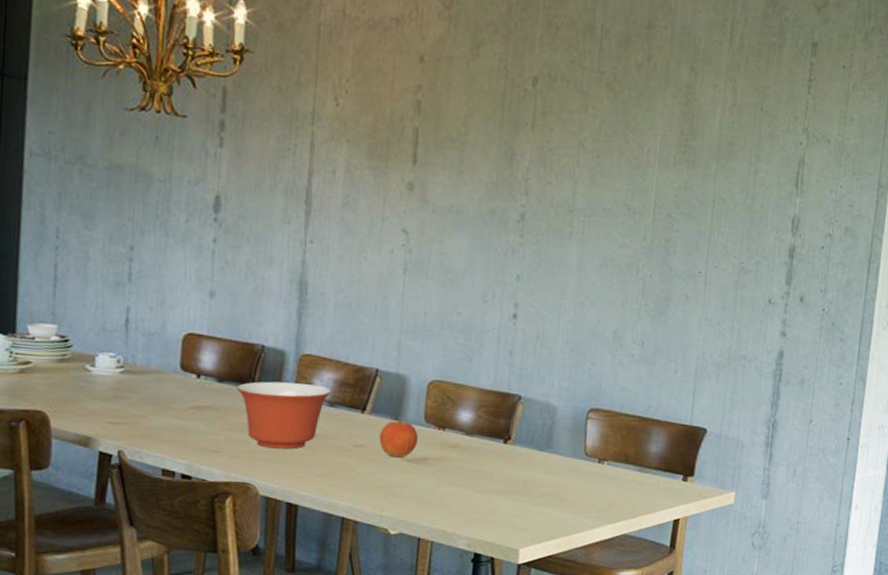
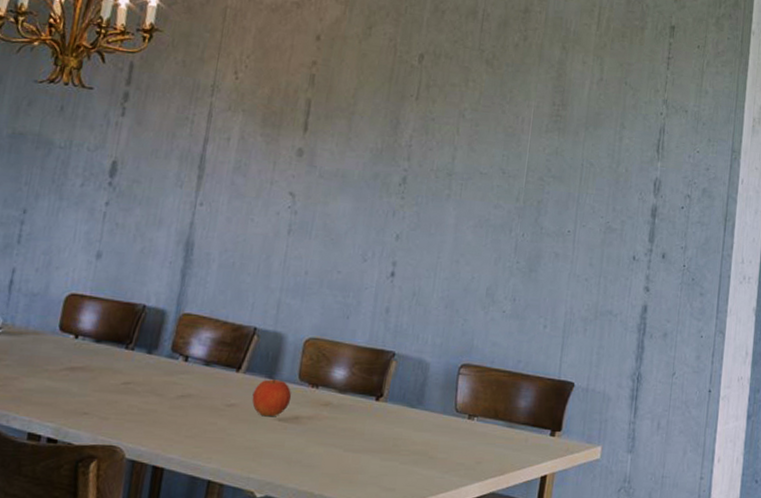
mixing bowl: present [236,381,333,450] -> none [113,341,209,410]

